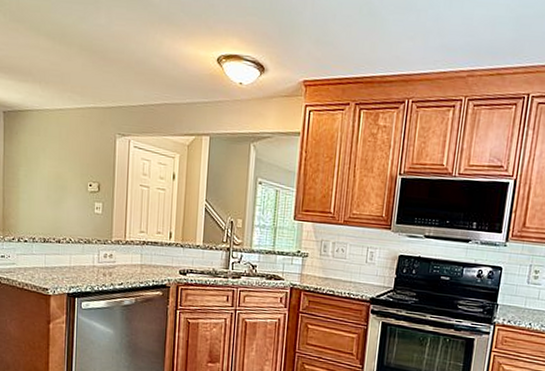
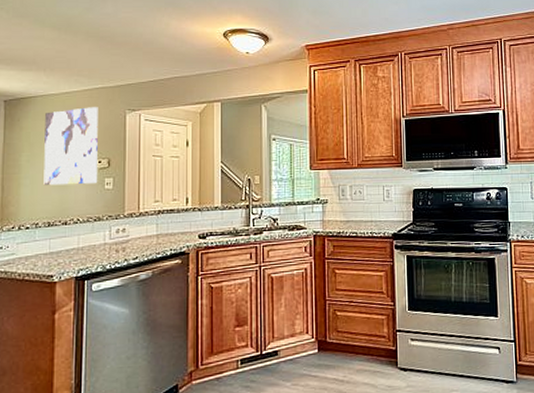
wall art: none [39,127,90,207] -> present [43,107,98,186]

